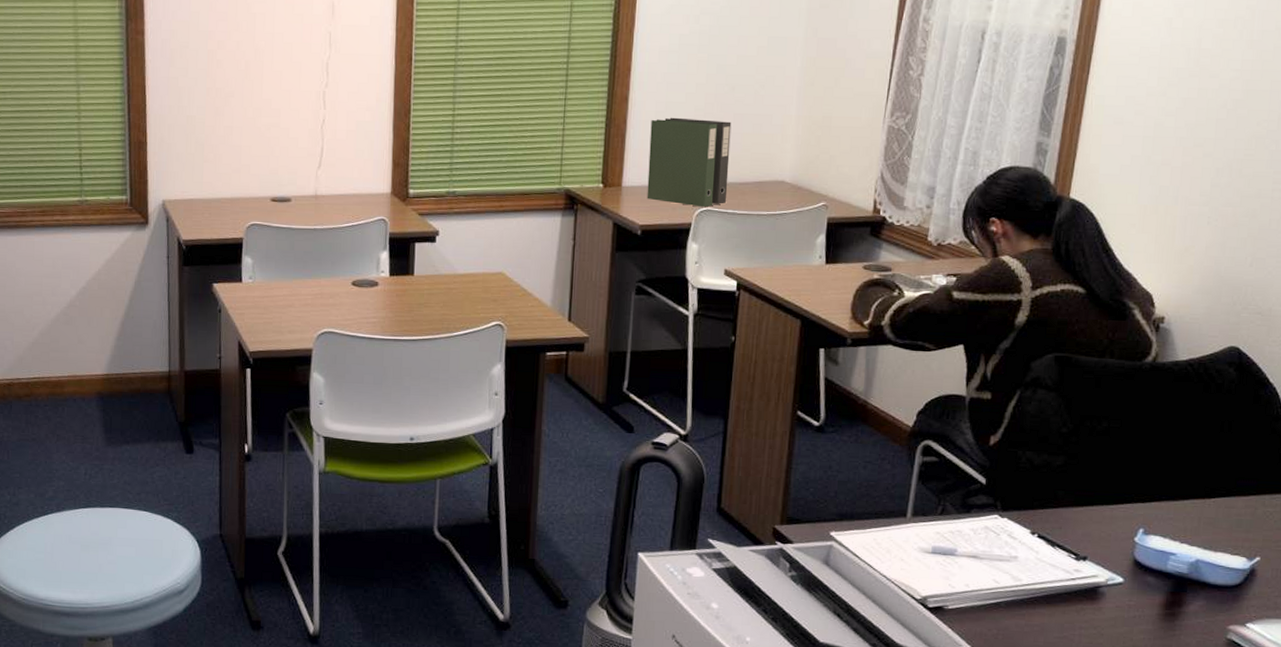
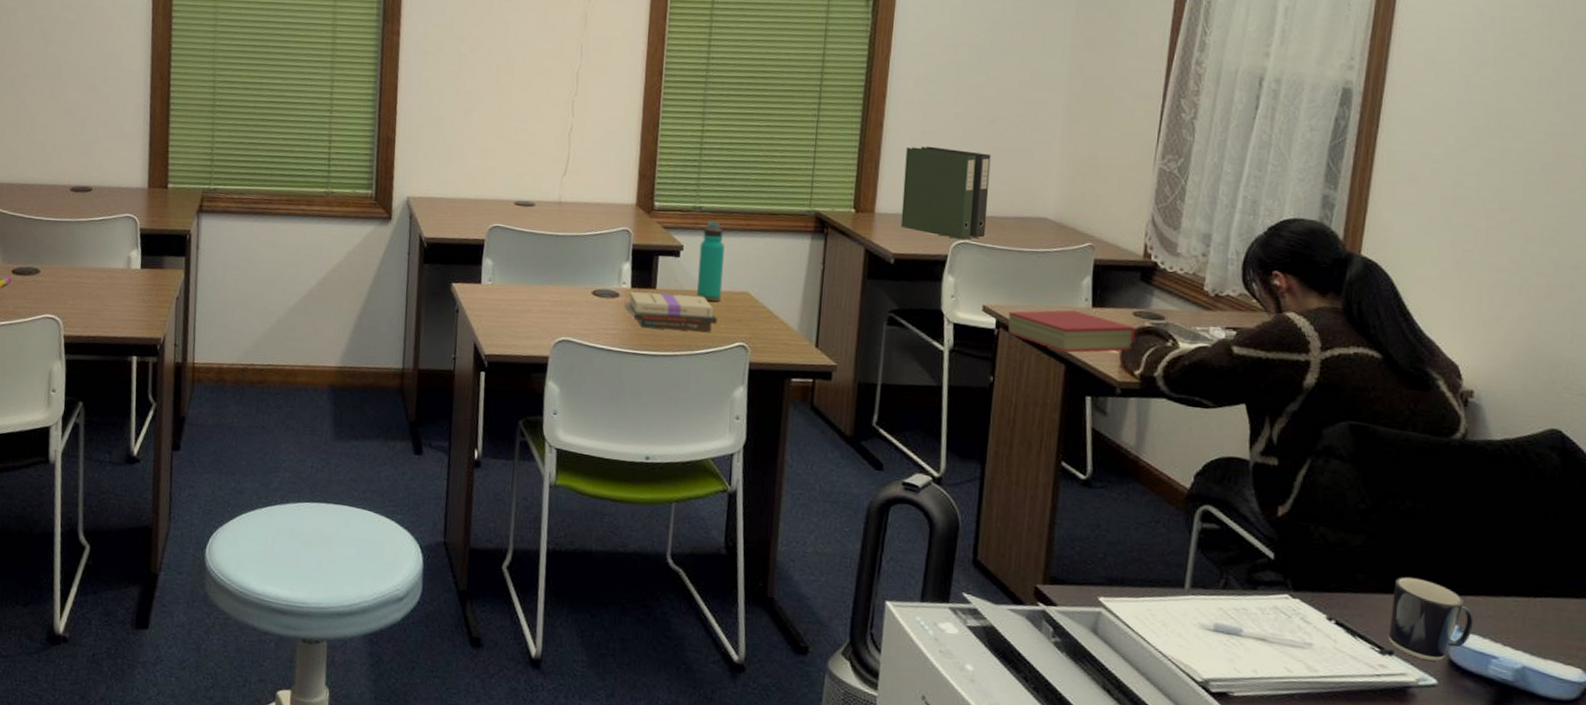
books: none [384,279,474,315] -> present [624,291,717,332]
water bottle: none [453,205,479,284] -> present [697,221,725,302]
book: none [748,267,866,309] -> present [1007,310,1136,353]
mug: none [1083,489,1157,562] -> present [1388,576,1475,662]

